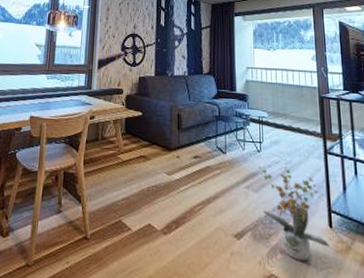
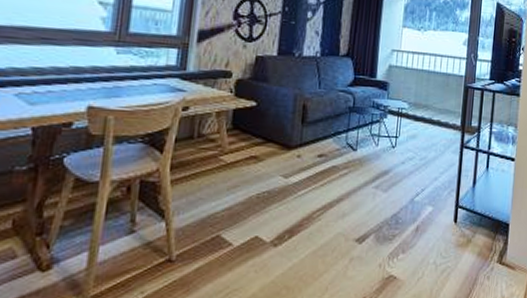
potted plant: present [258,166,330,262] -> none [390,163,452,259]

